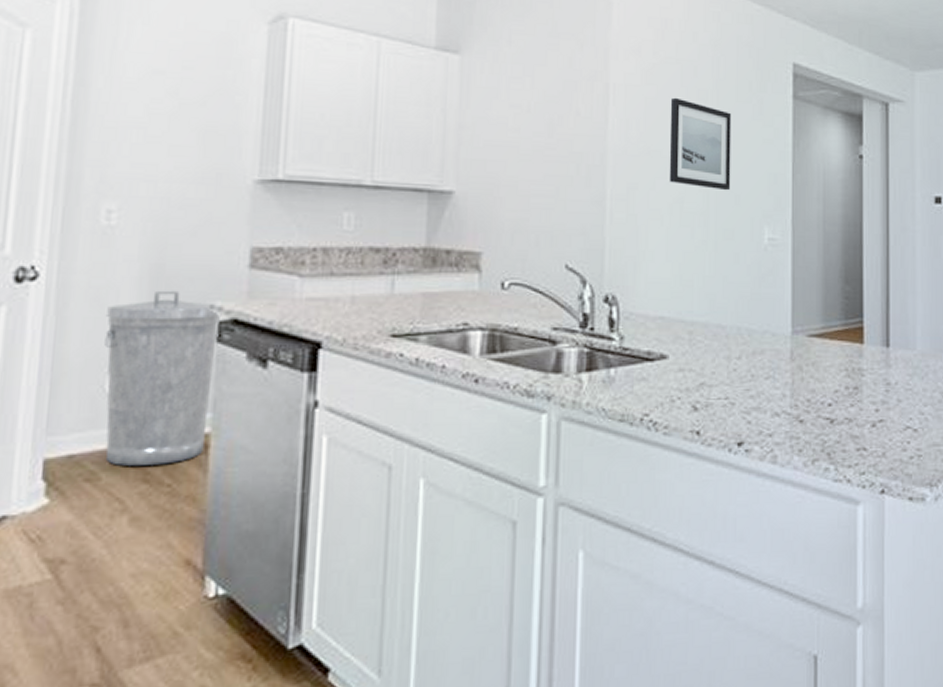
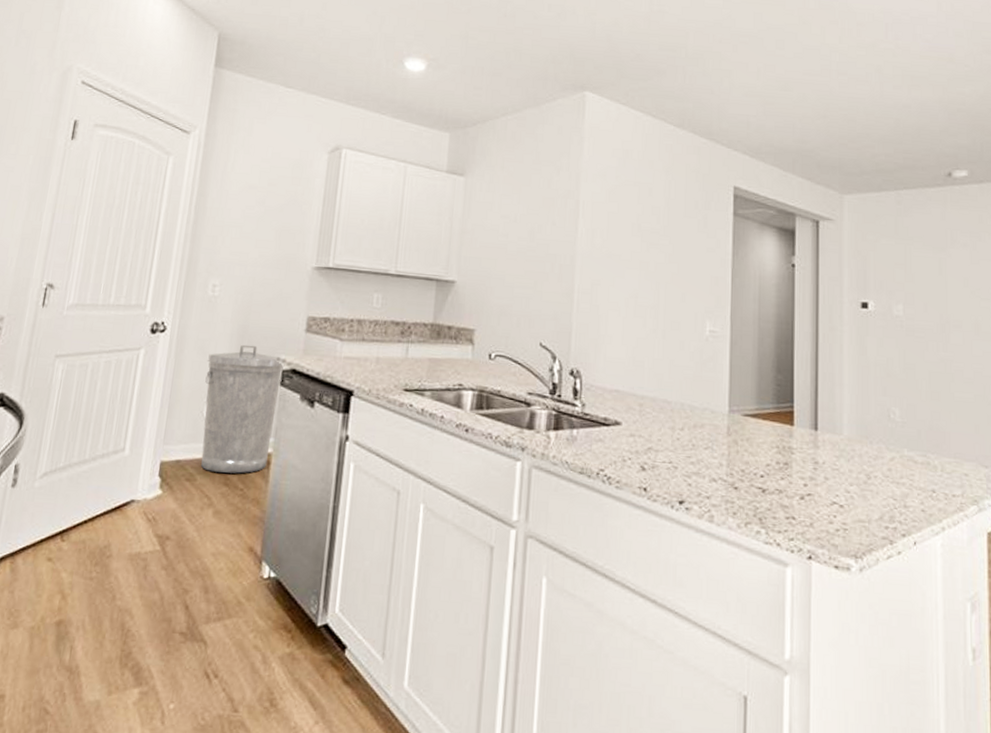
wall art: present [669,97,732,191] -> none [626,212,680,290]

